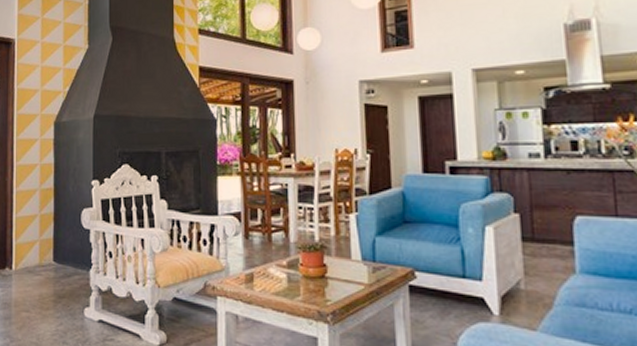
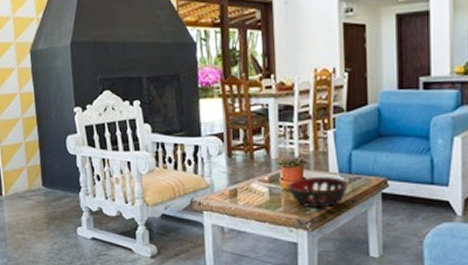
decorative bowl: none [306,264,374,299] -> present [287,177,350,208]

